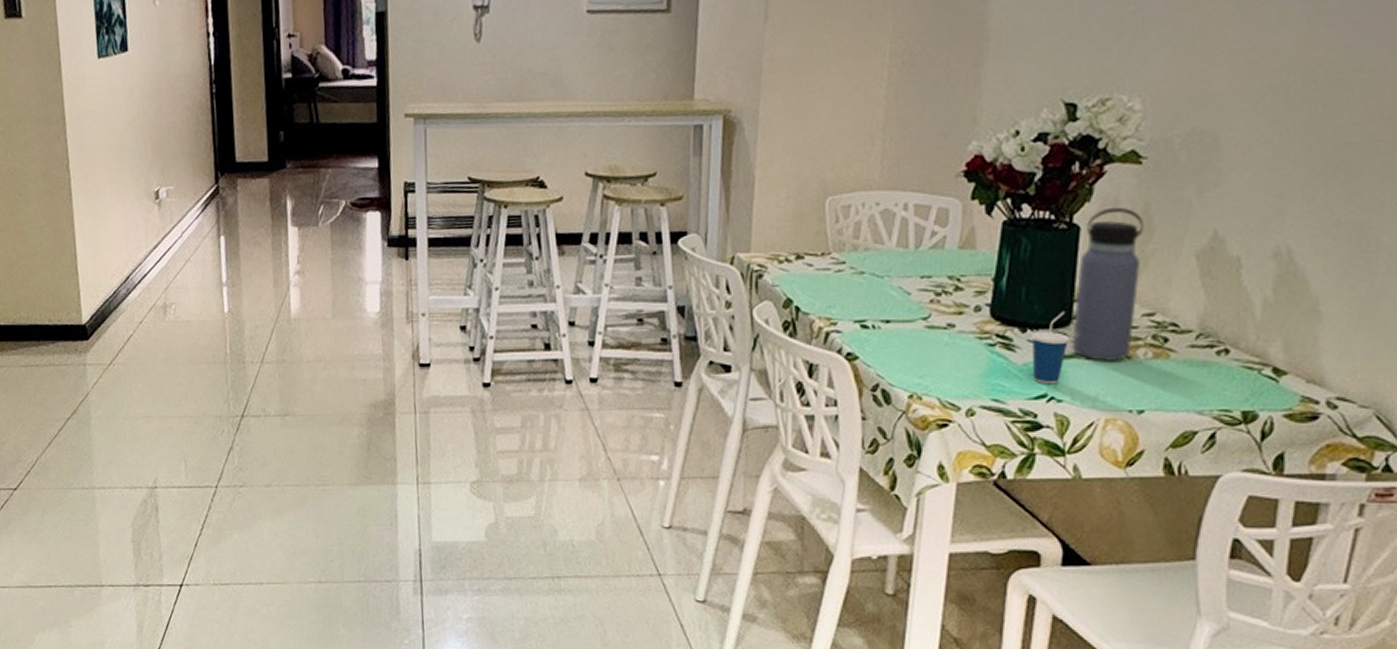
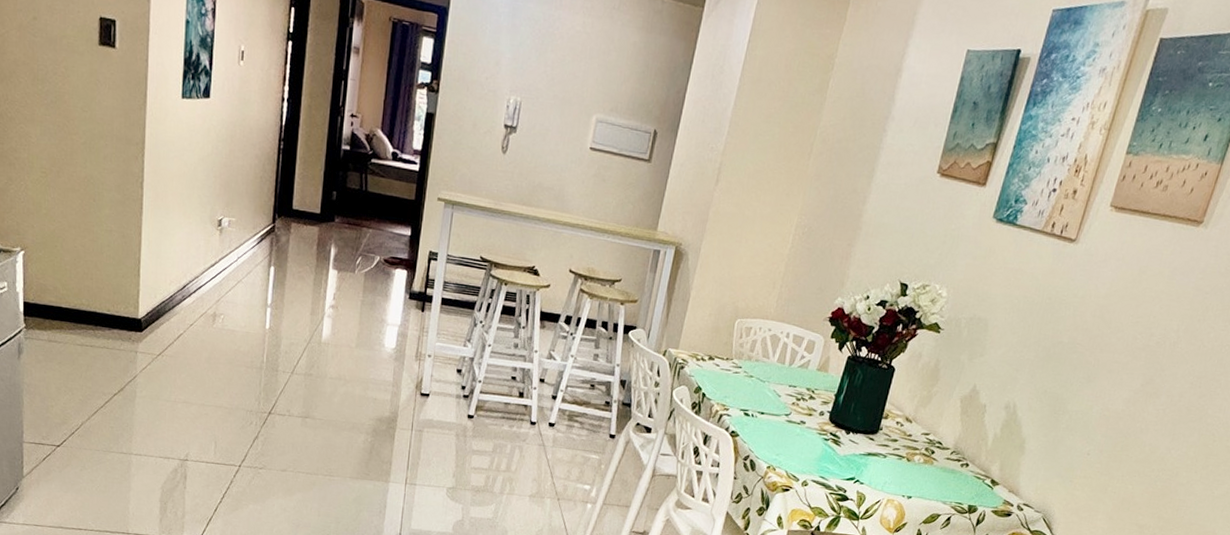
cup: present [1031,311,1070,385] -> none [849,424,876,472]
water bottle: present [1072,207,1145,361] -> none [876,359,934,462]

